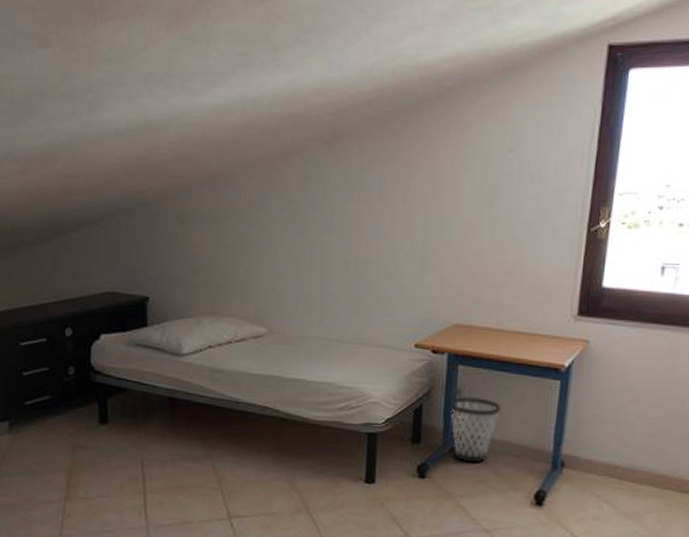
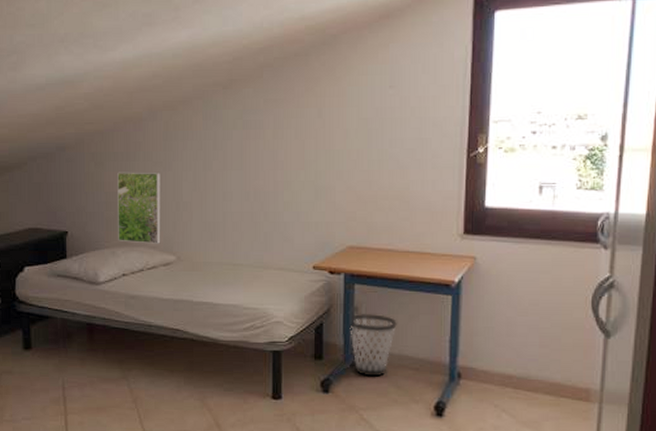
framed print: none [204,233,253,314] -> present [117,172,161,244]

